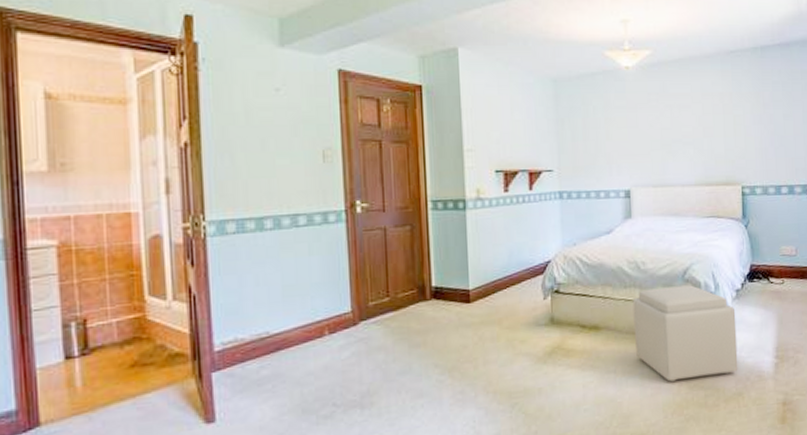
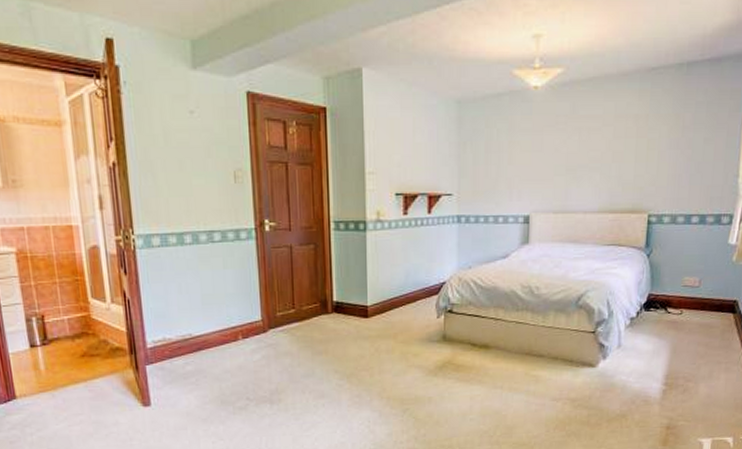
ottoman: present [632,285,738,382] -> none [523,311,628,400]

